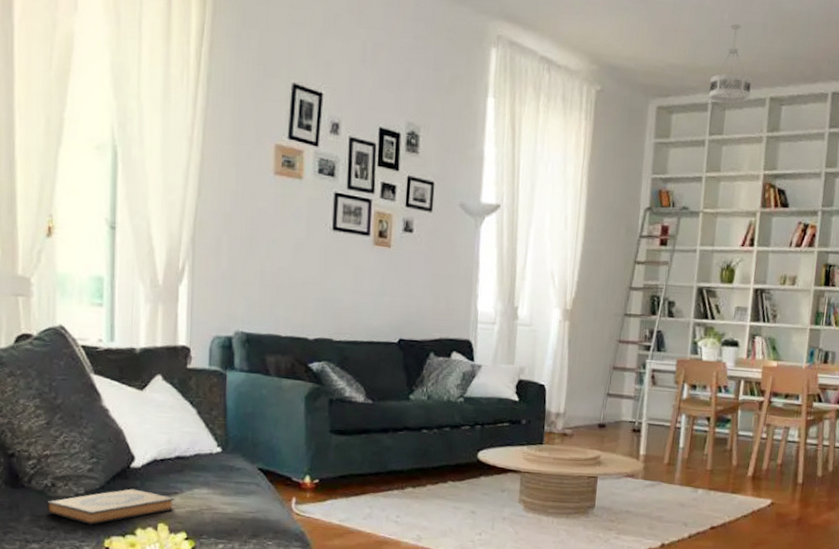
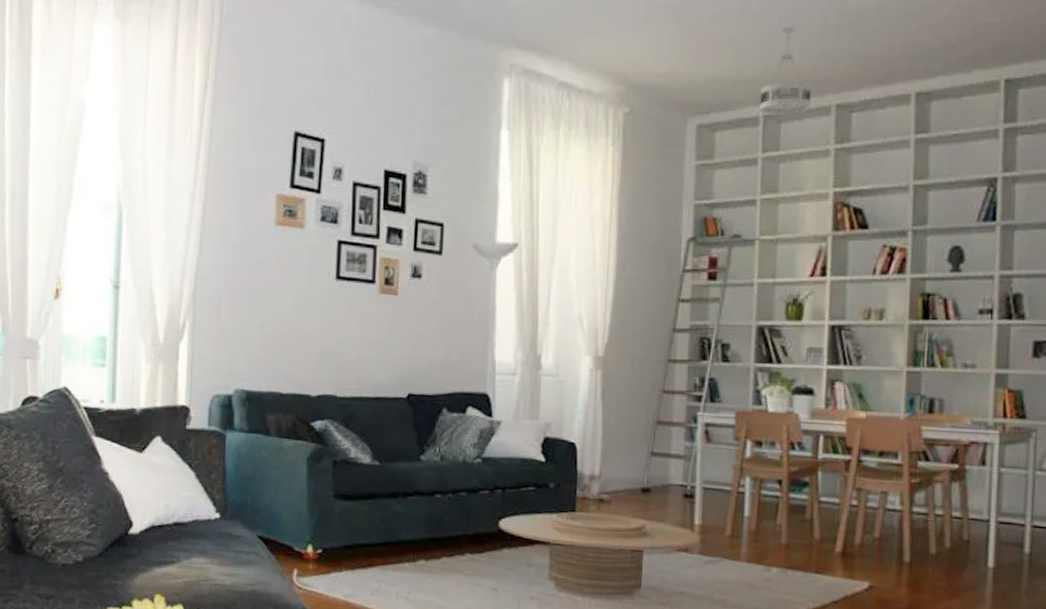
hardback book: present [46,488,176,525] -> none [46,556,173,595]

